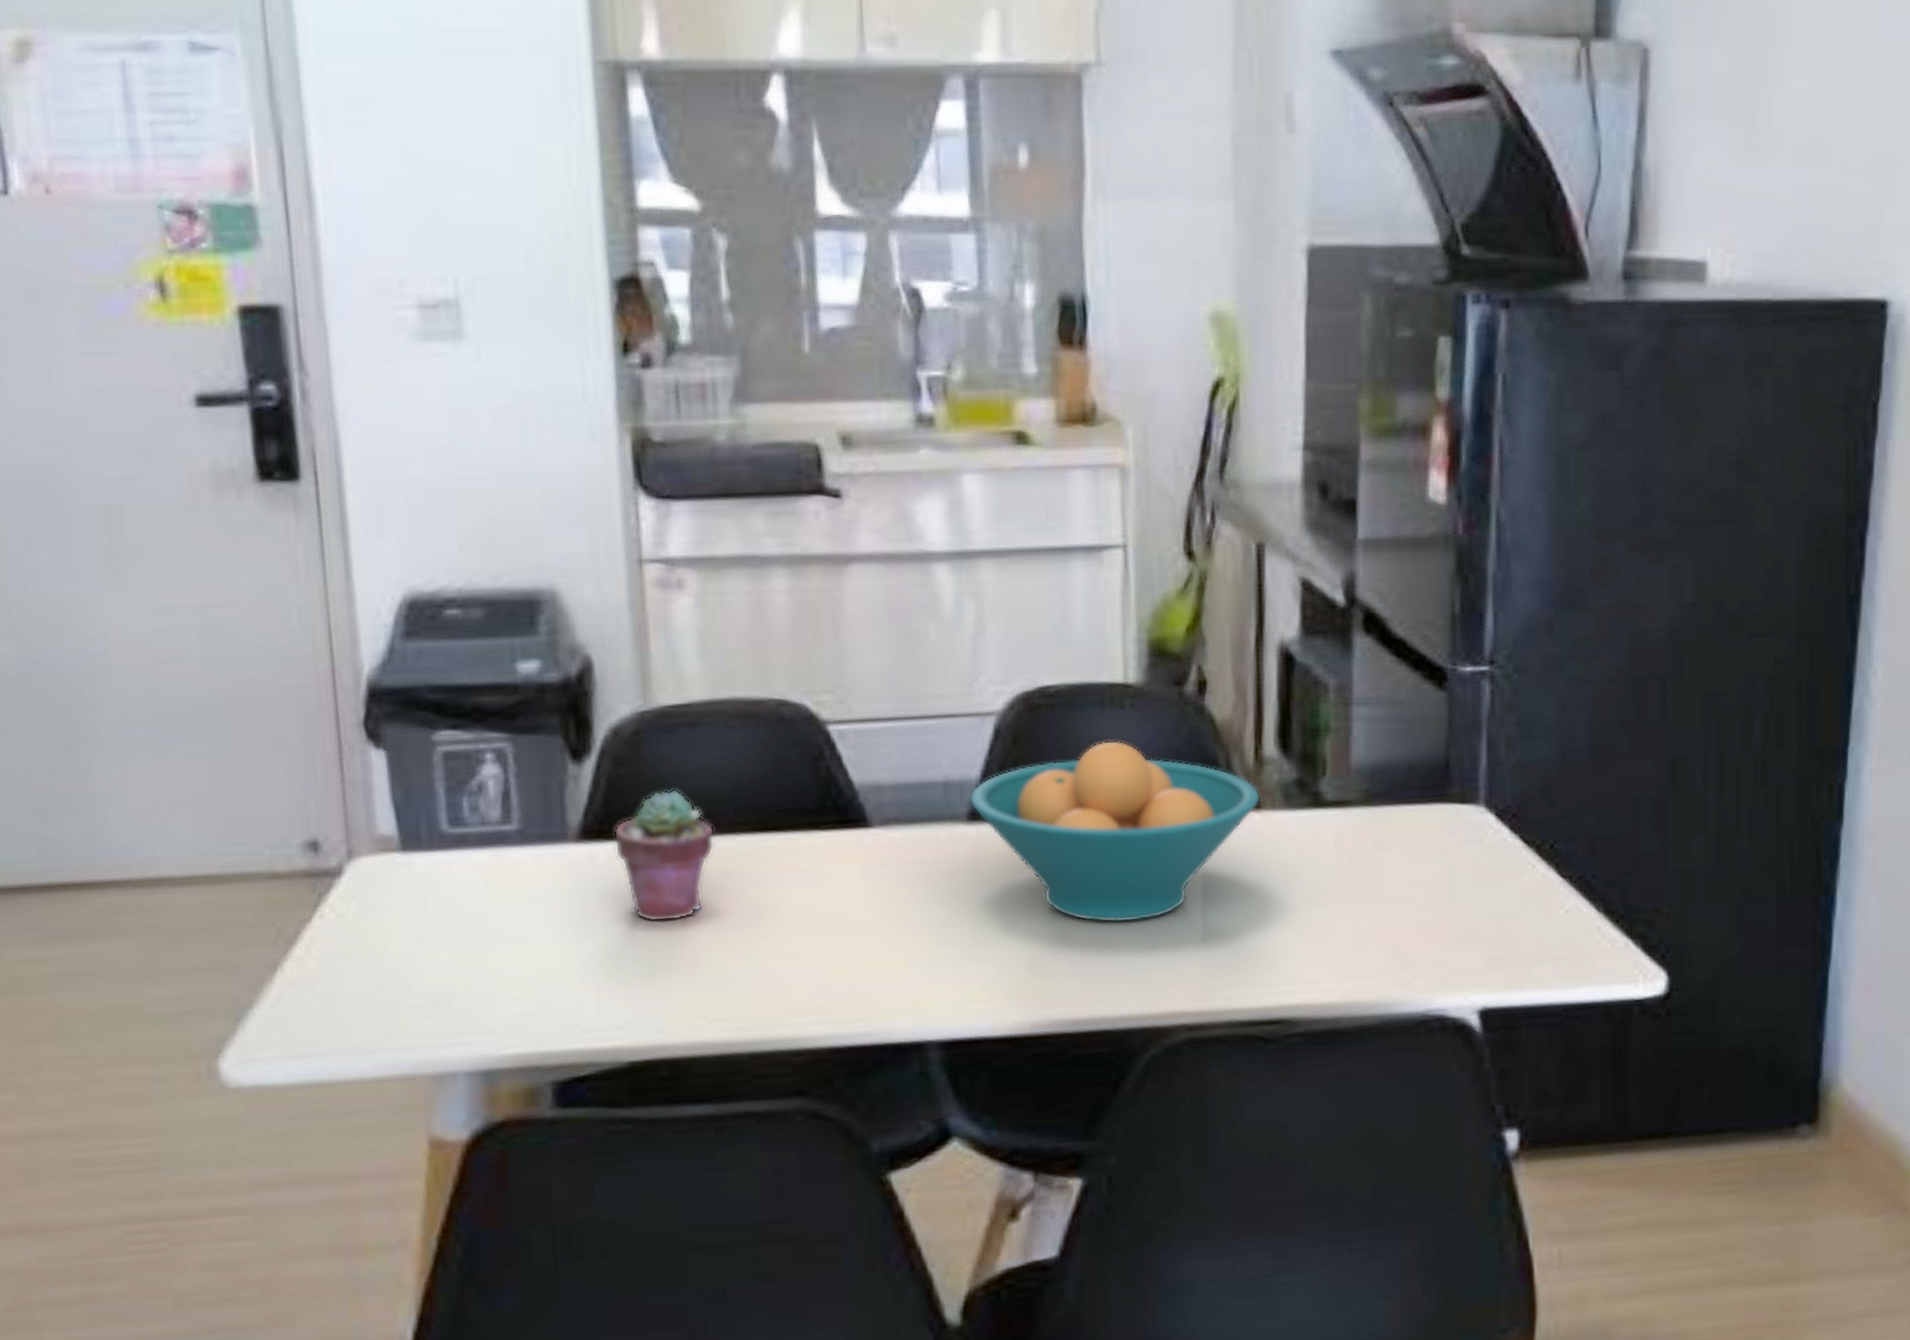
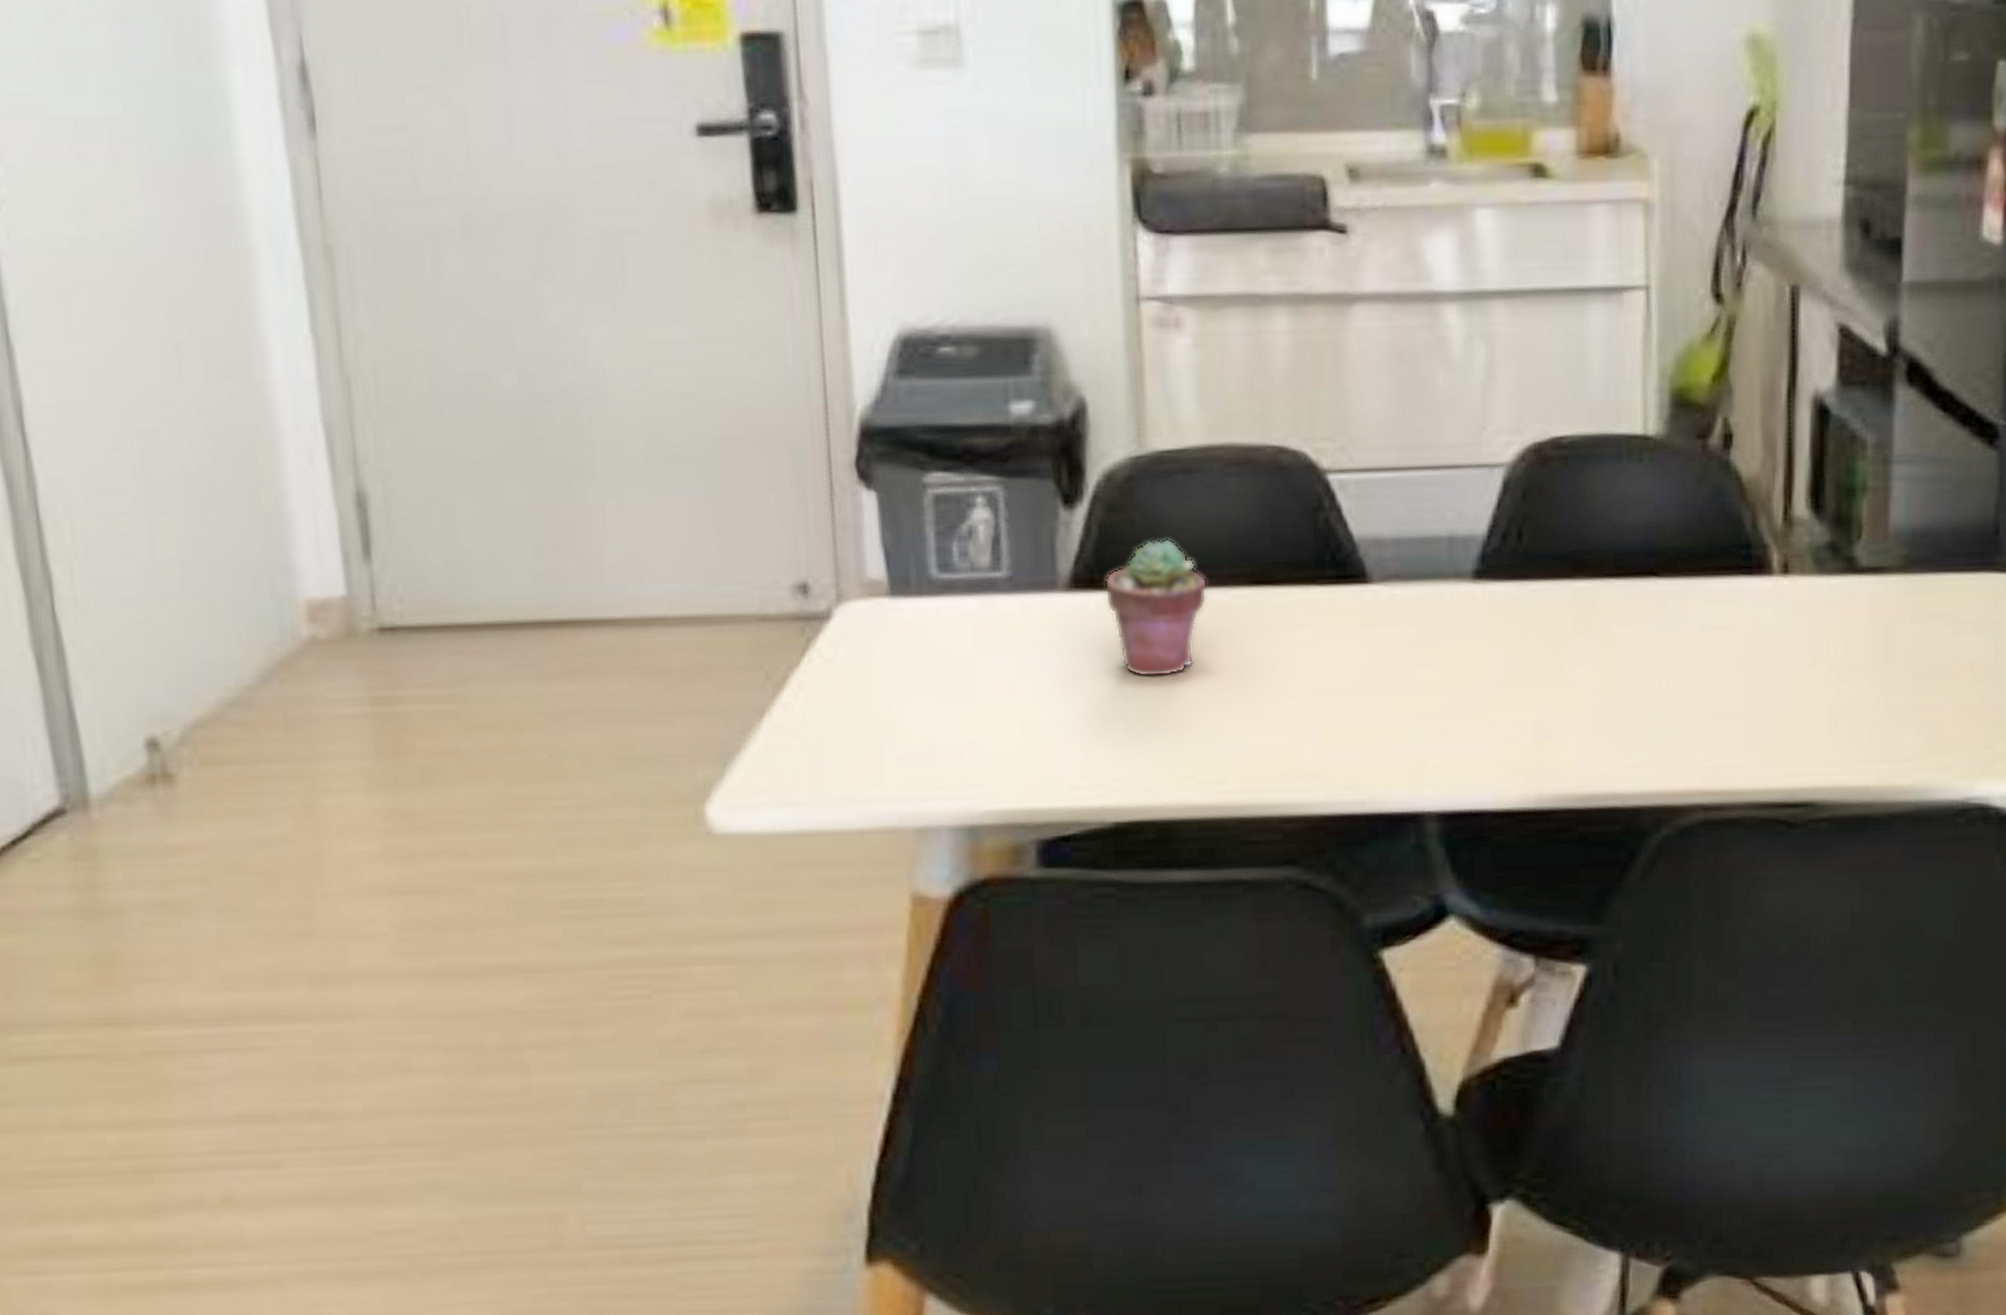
fruit bowl: present [969,740,1260,923] -> none [1475,497,1789,692]

